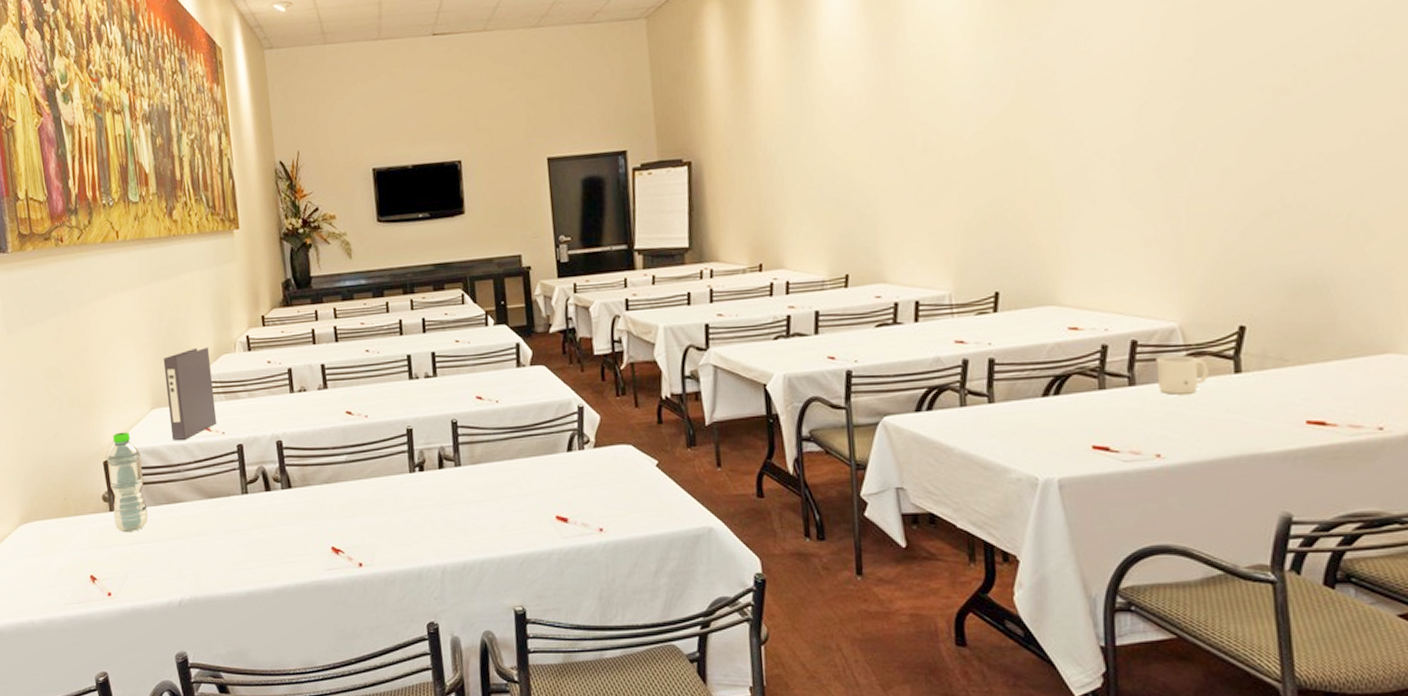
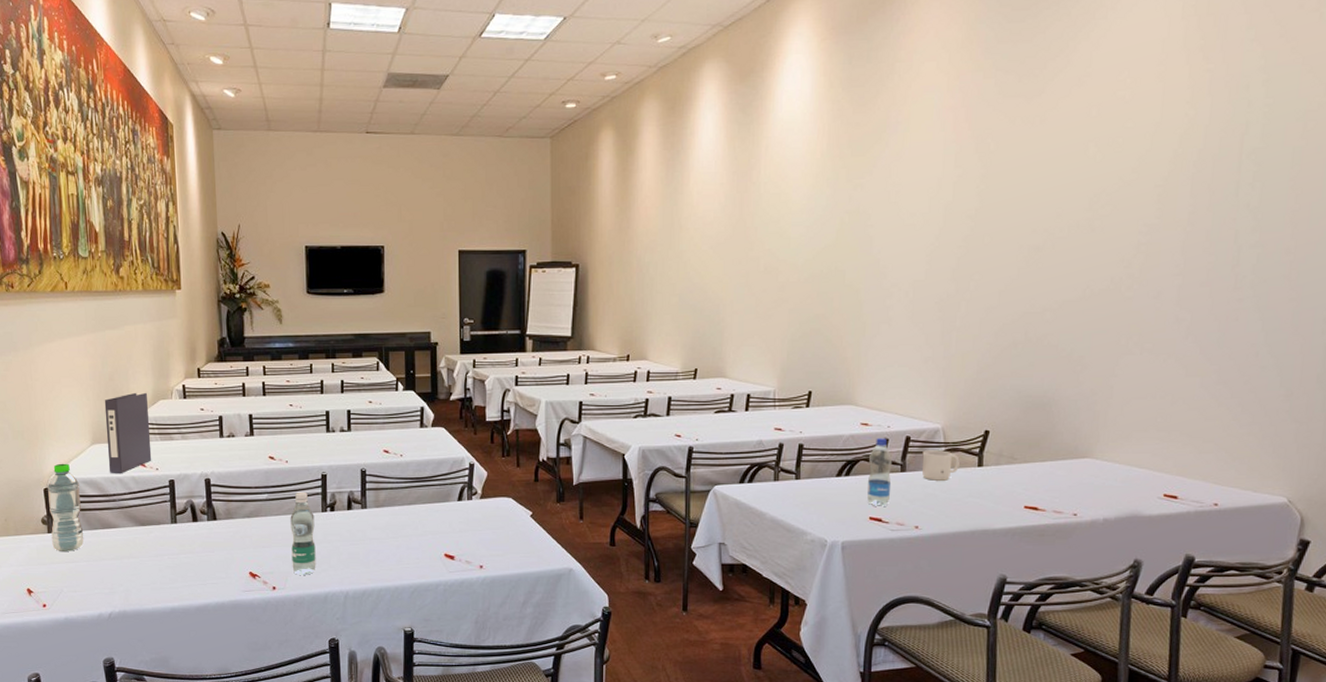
bottle: none [374,450,407,548] -> present [290,491,316,575]
bottle: none [1084,344,1119,432] -> present [867,438,893,506]

